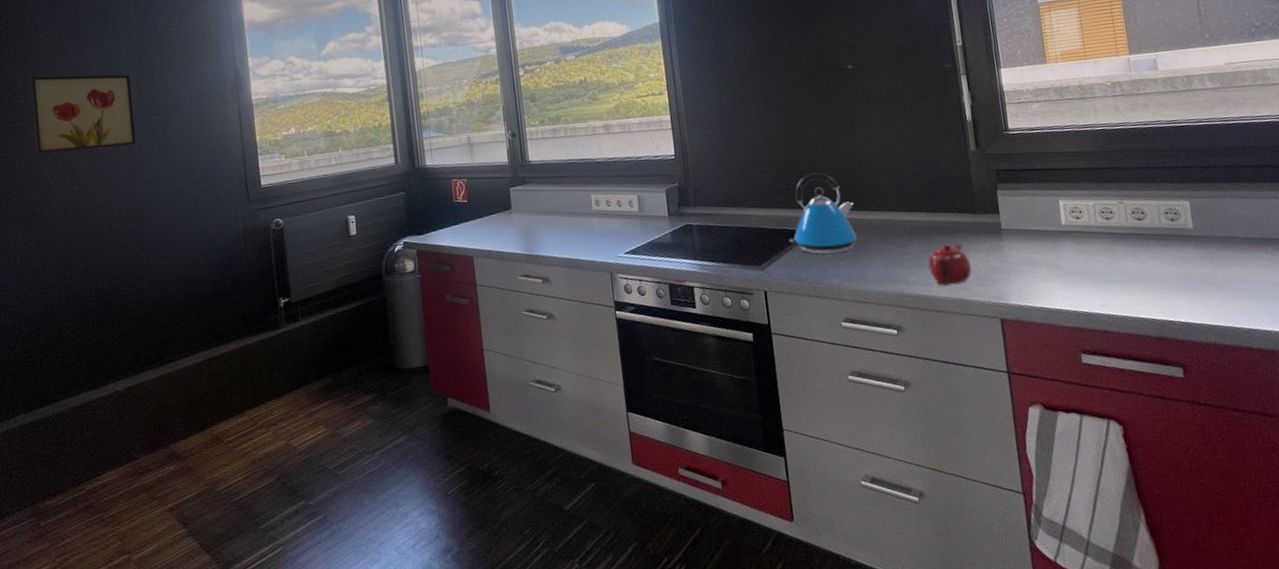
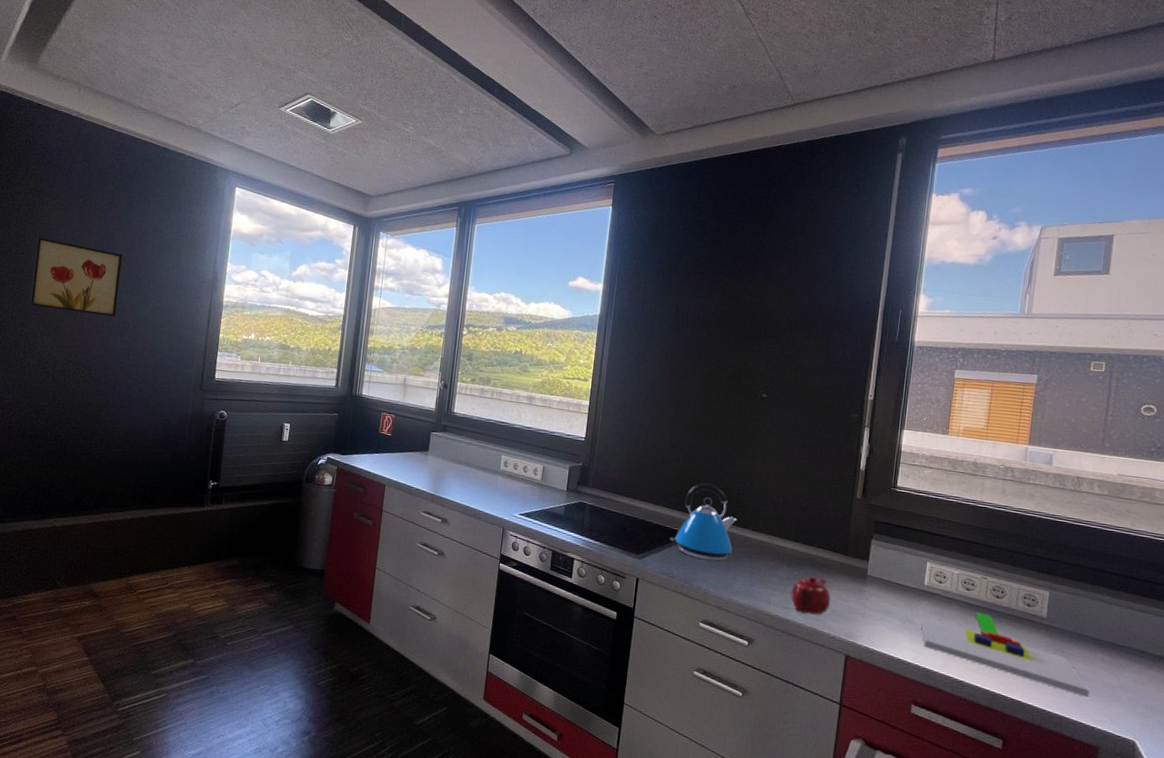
chopping board: none [1068,240,1257,302] -> present [921,612,1090,698]

